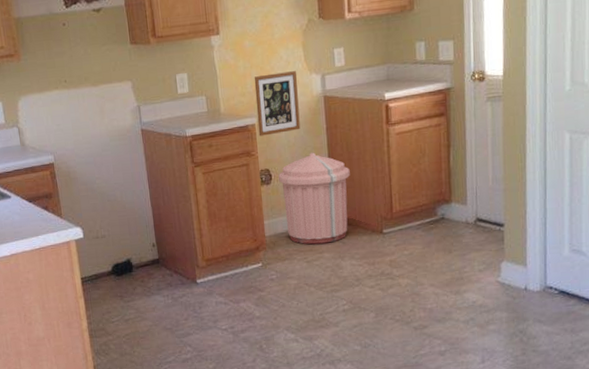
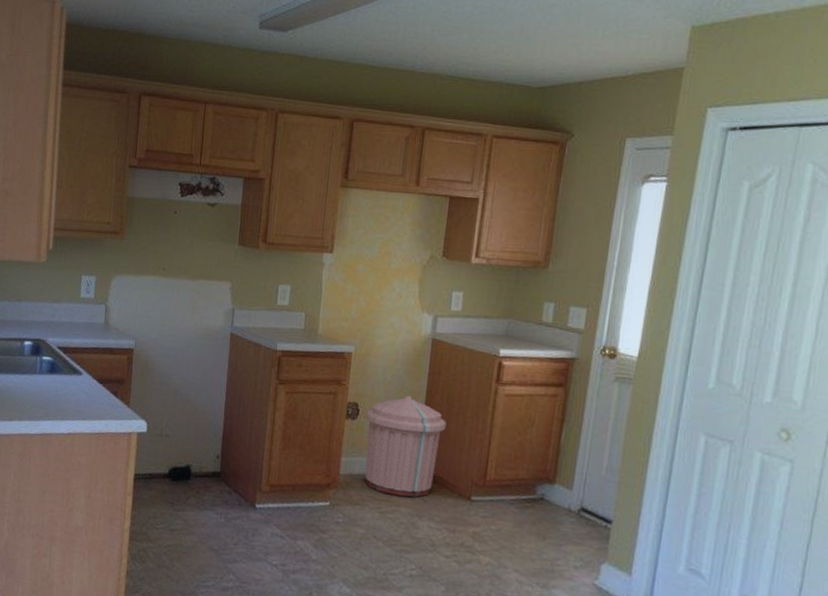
picture frame: present [254,71,300,136] -> none [354,303,407,369]

